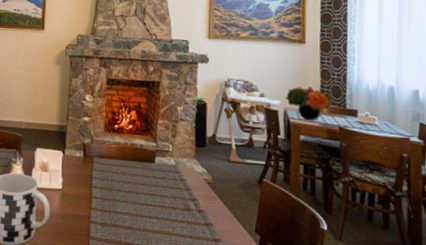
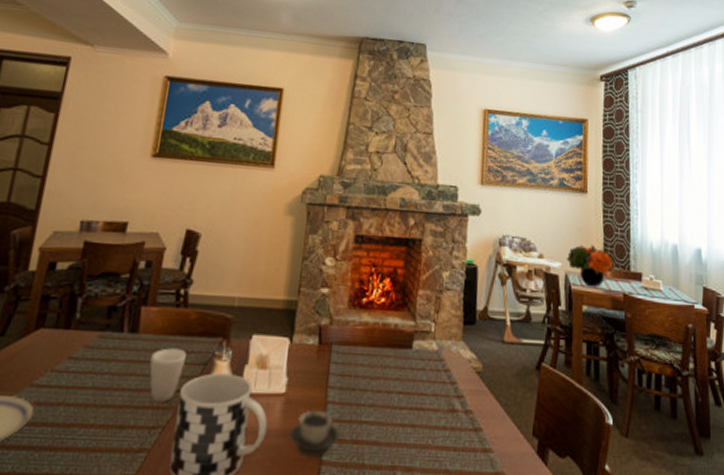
cup: none [66,201,102,233] -> present [289,410,339,456]

